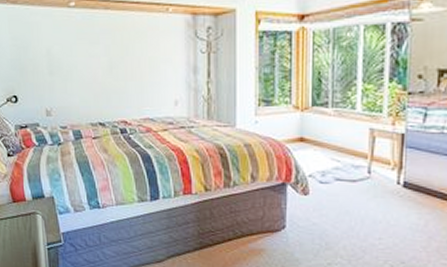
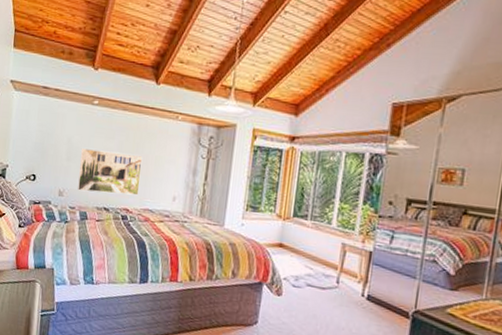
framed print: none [63,58,136,108] -> present [78,148,143,196]

